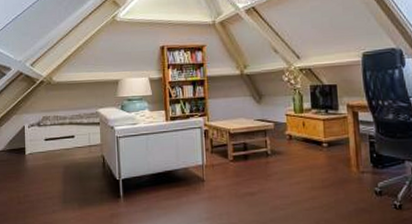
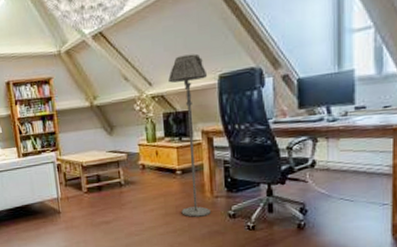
floor lamp: none [315,32,357,193] -> present [168,53,211,217]

